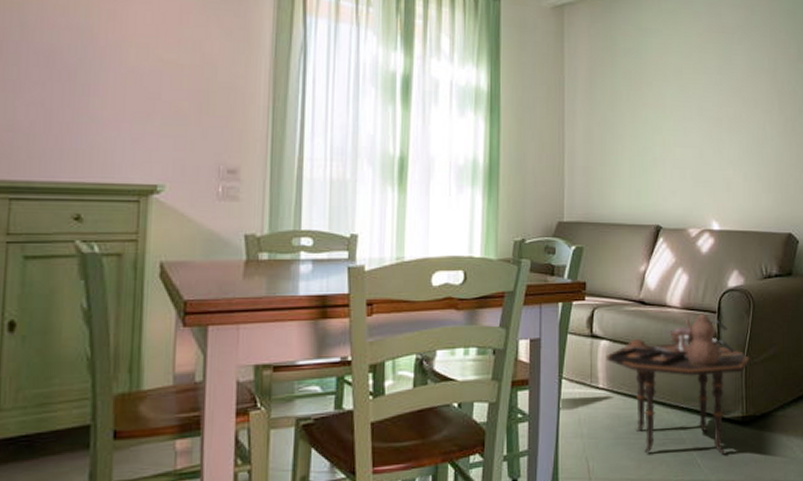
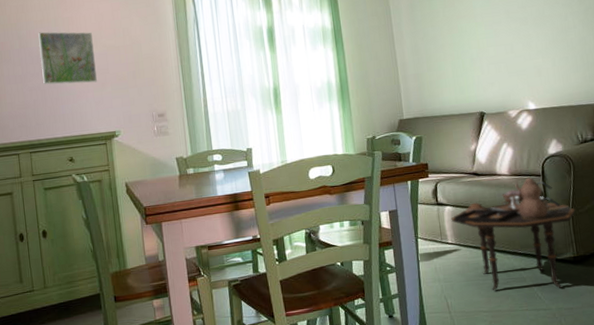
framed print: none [51,22,143,110] -> present [38,32,97,85]

